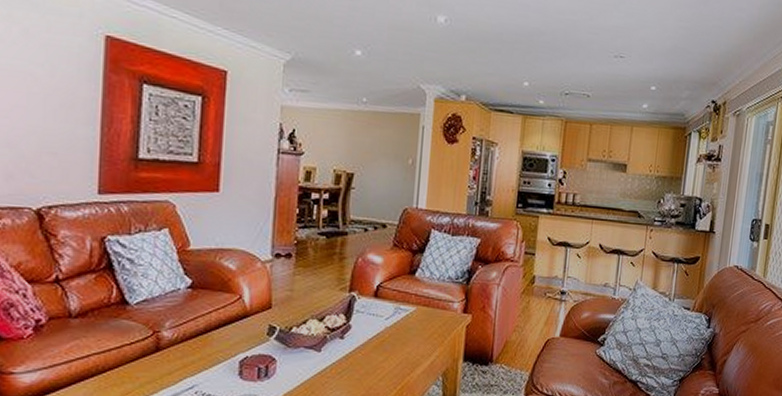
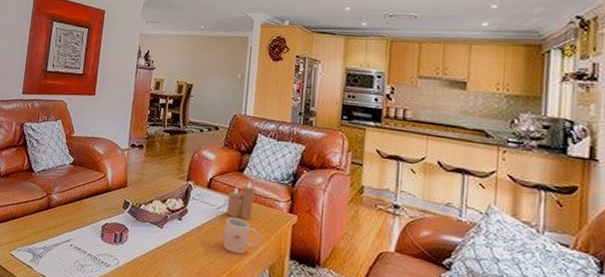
mug: none [392,326,432,366] -> present [222,217,259,255]
candle: none [396,284,429,326] -> present [226,182,256,220]

